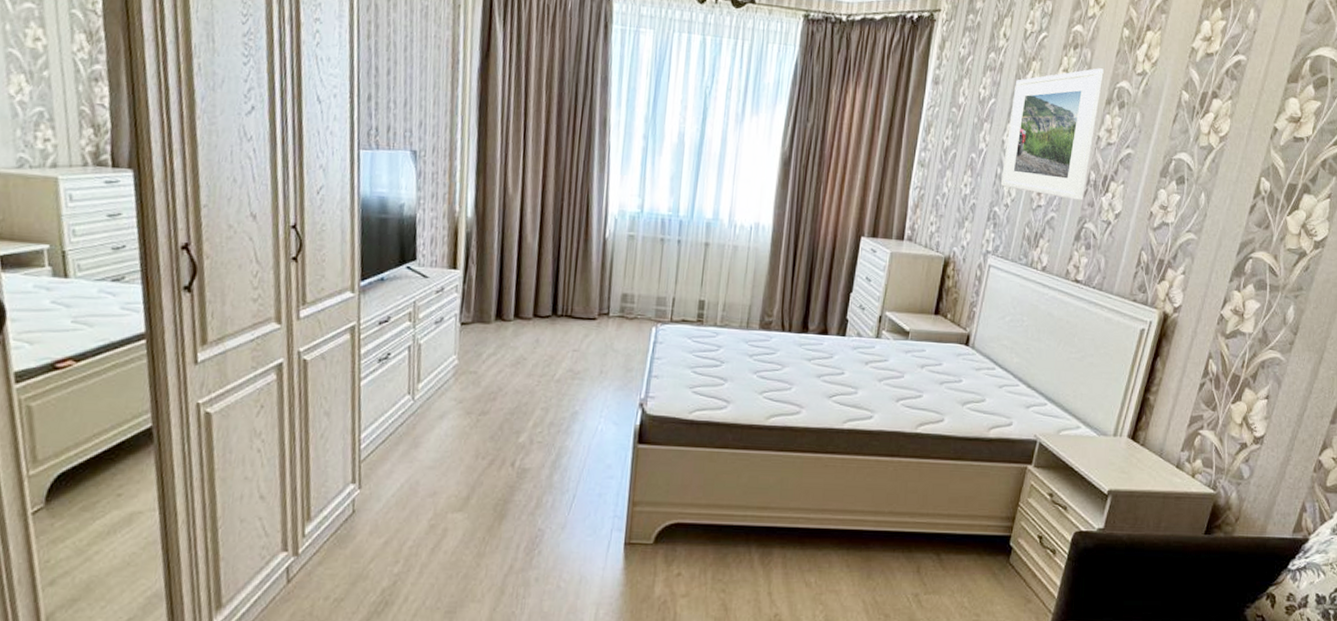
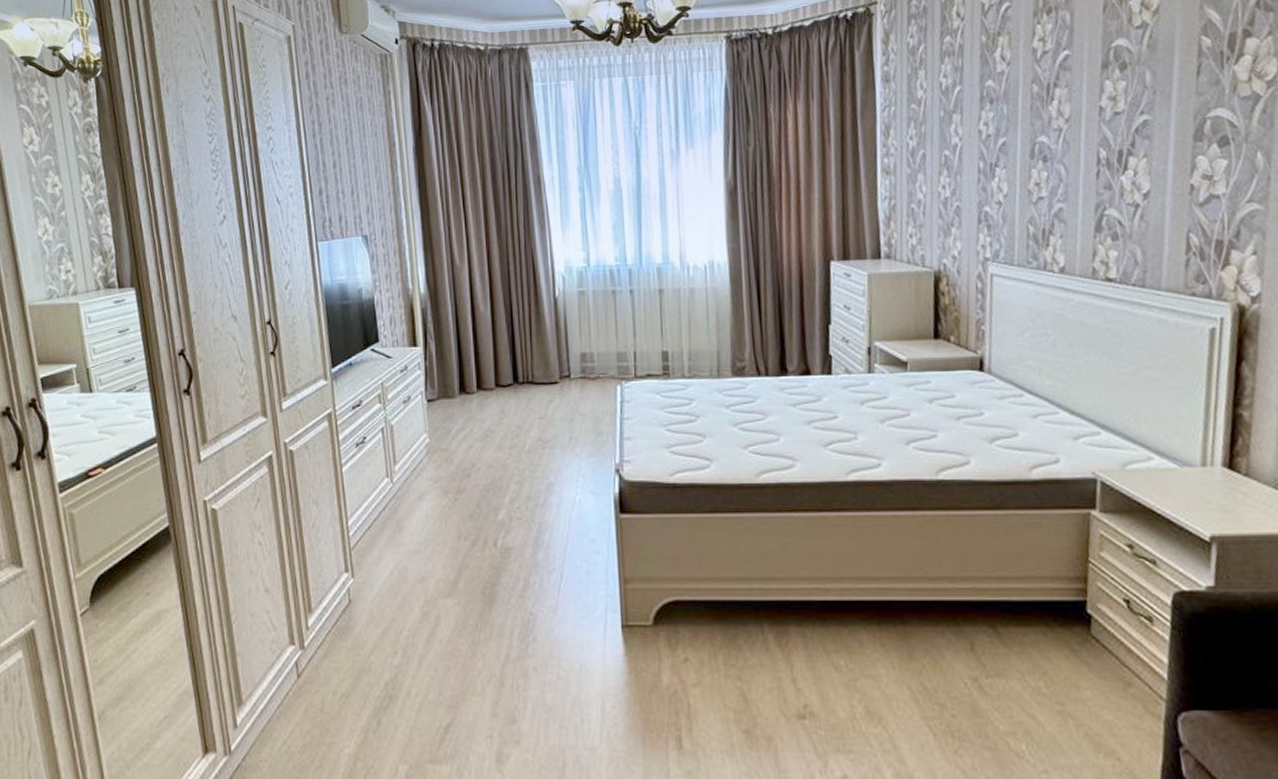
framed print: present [1000,68,1104,201] -> none [981,29,1097,185]

